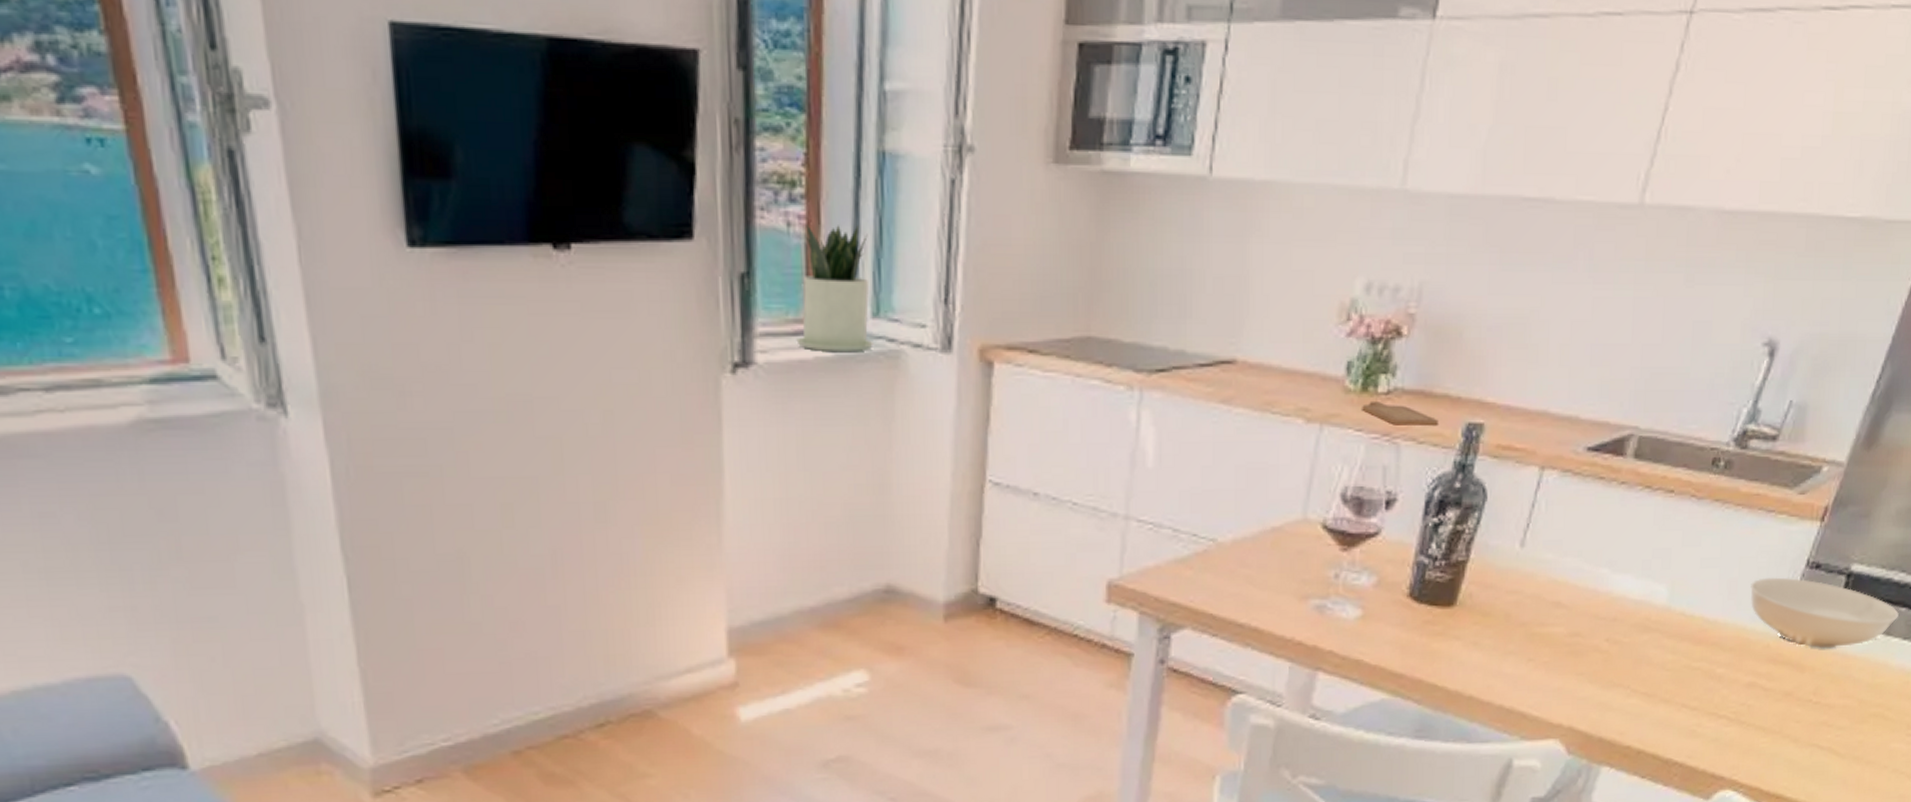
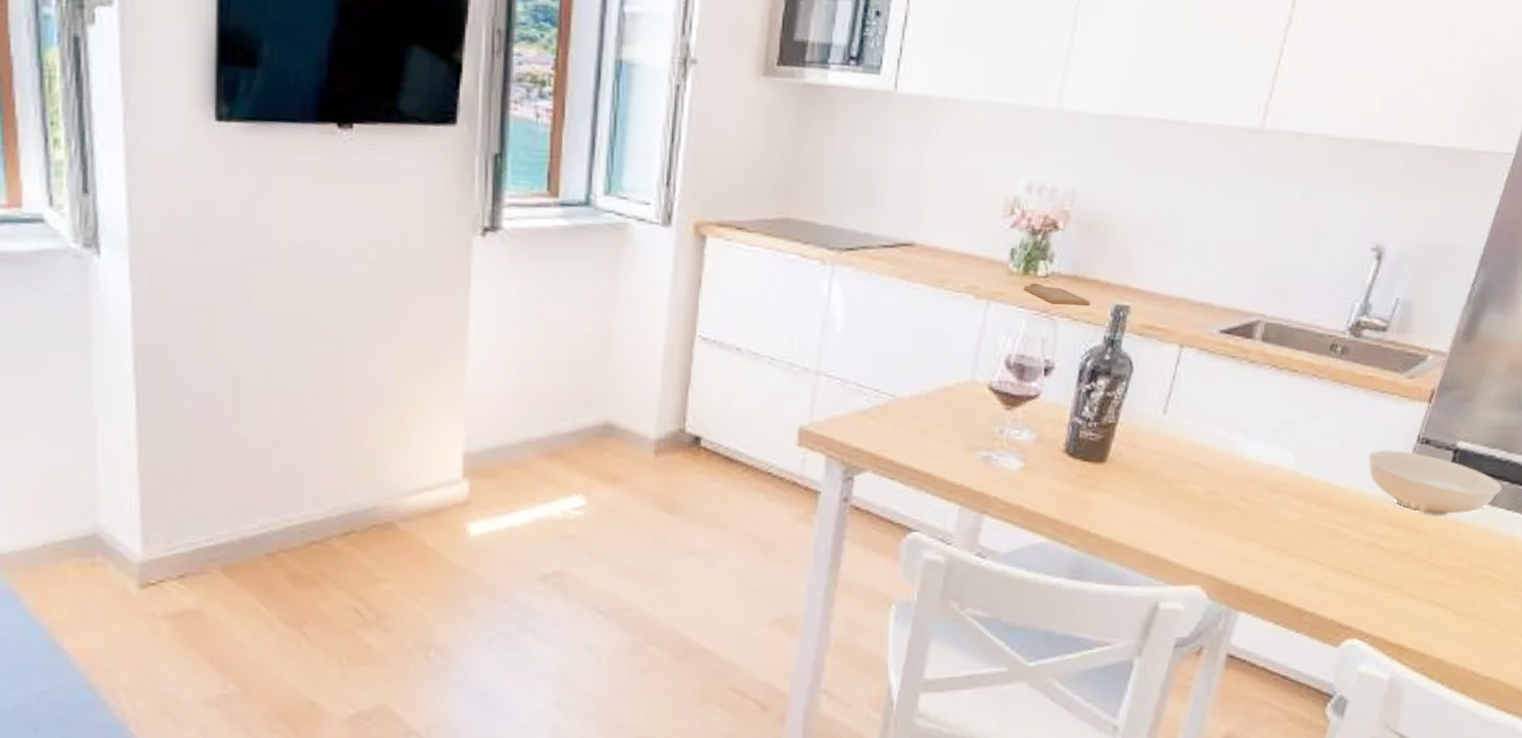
planter: present [796,223,873,353] -> none [538,115,604,223]

